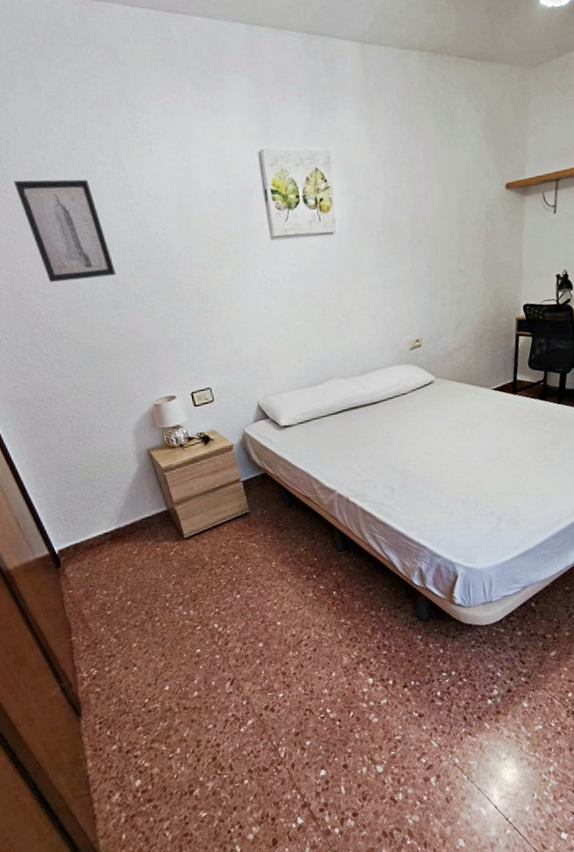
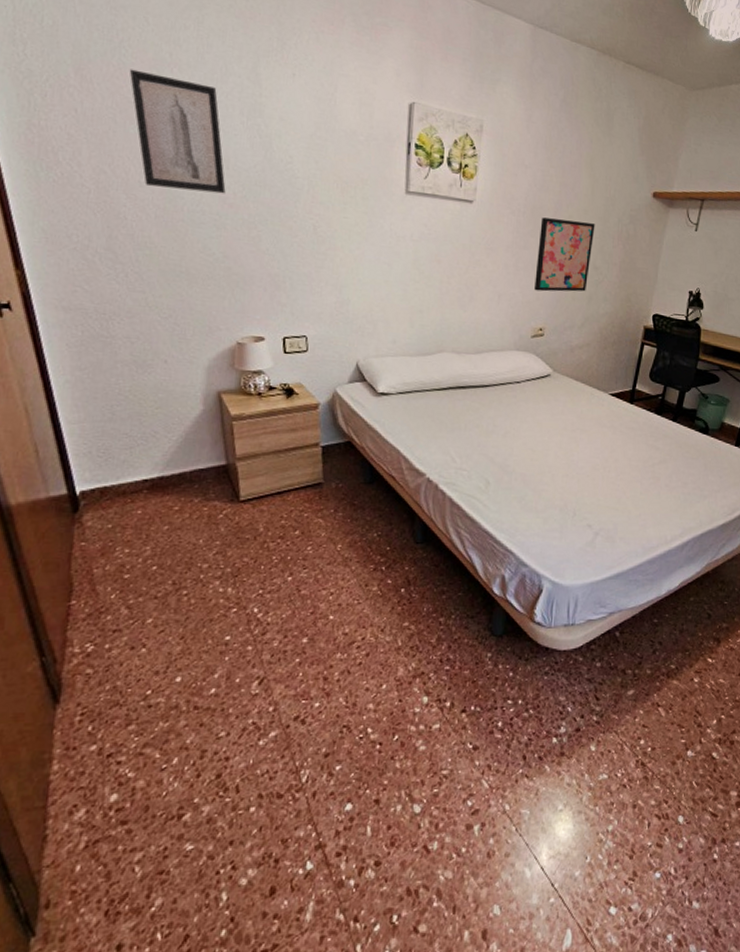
wall art: none [400,228,455,305] -> present [534,217,595,292]

